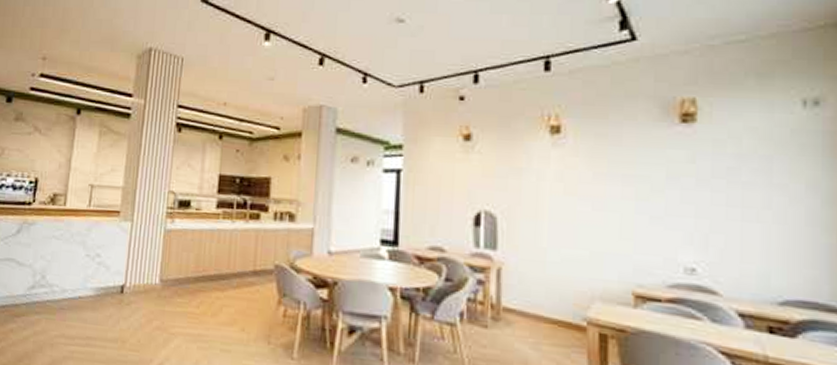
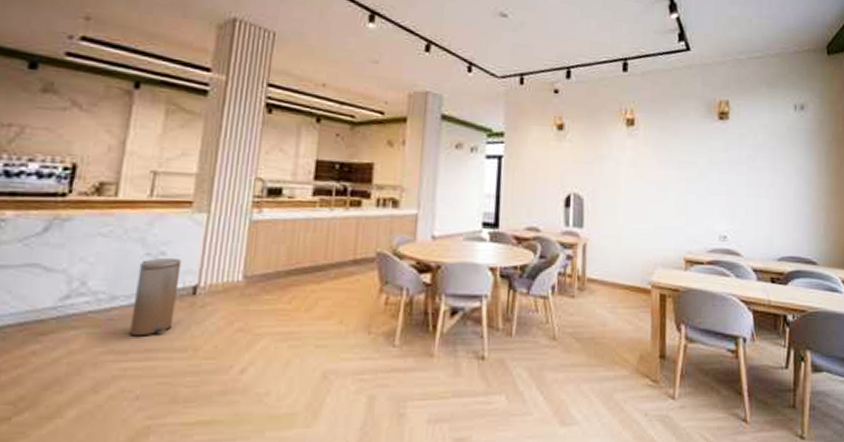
pedal bin: none [75,259,112,326] -> present [129,257,182,337]

